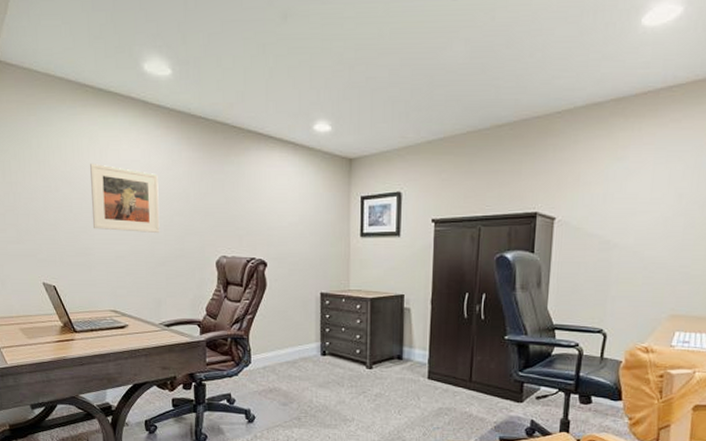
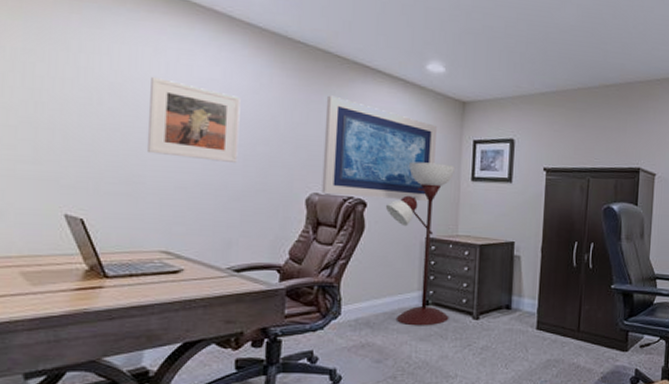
wall art: none [227,165,327,260] -> present [321,95,438,202]
floor lamp: none [283,221,345,374] -> present [385,161,455,326]

